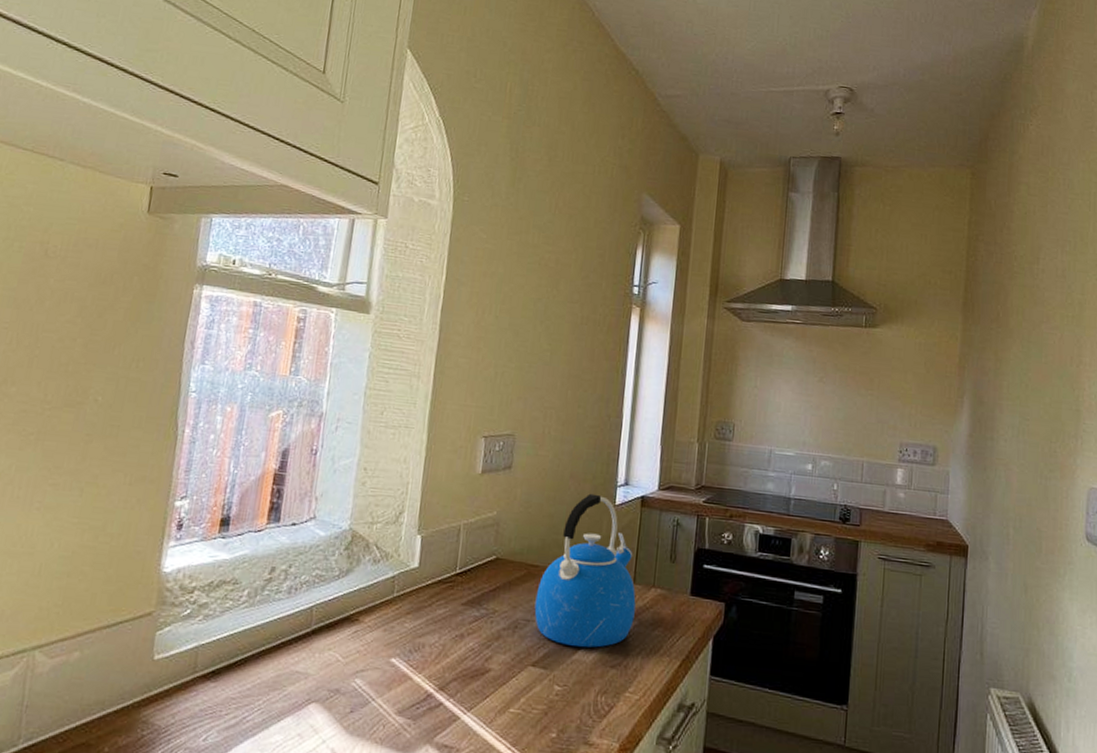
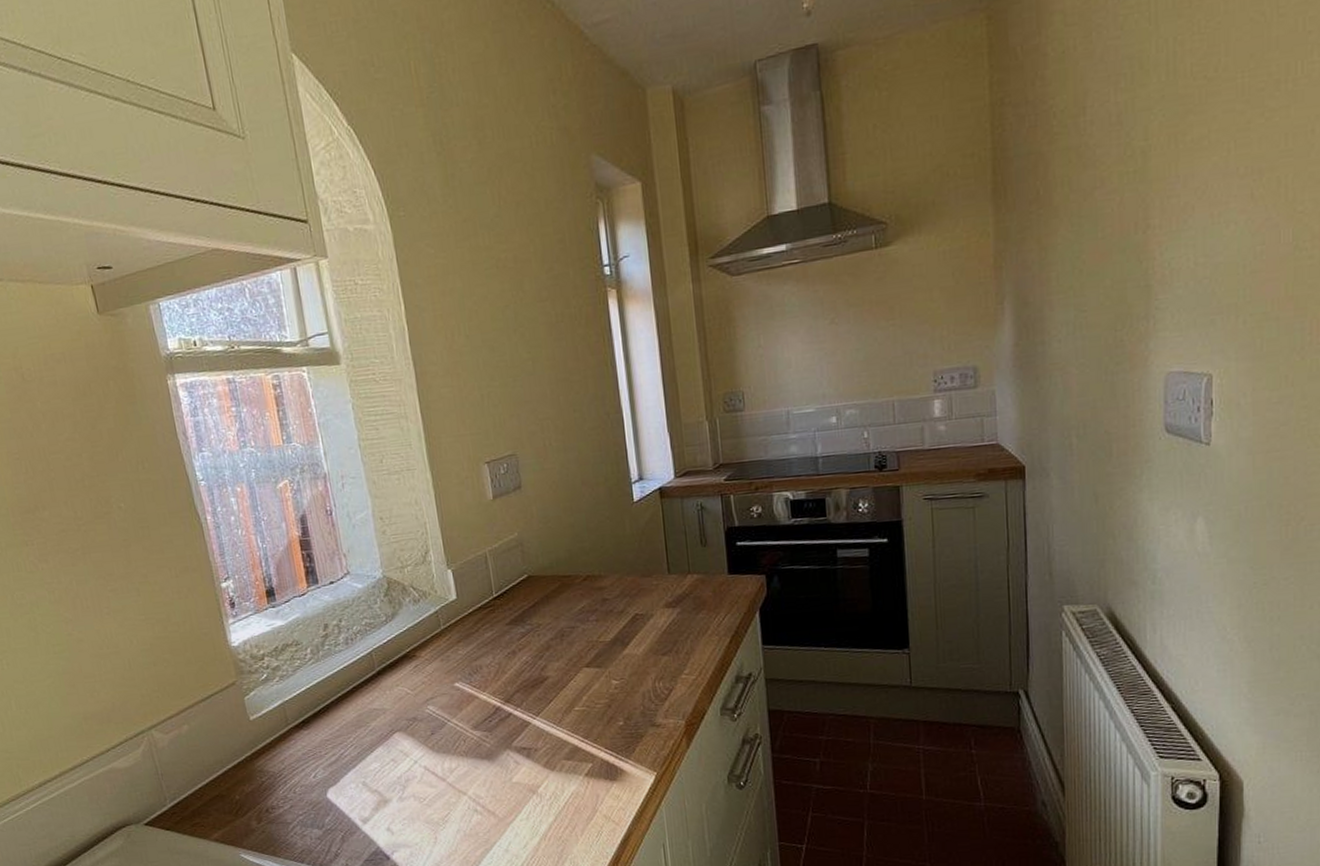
kettle: present [534,493,636,648] -> none [574,495,676,643]

